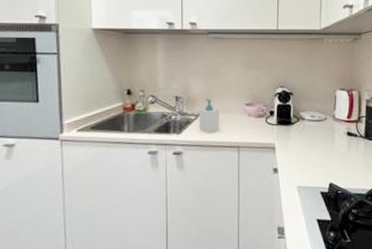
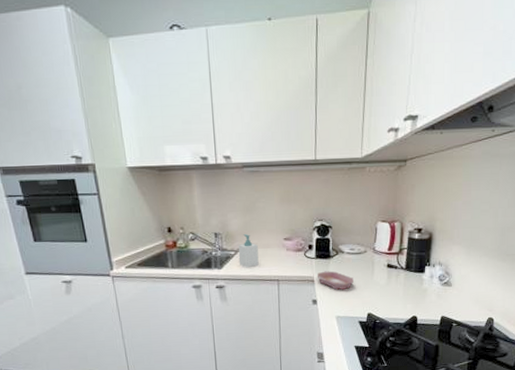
bowl: none [278,138,315,159] -> present [316,271,353,290]

